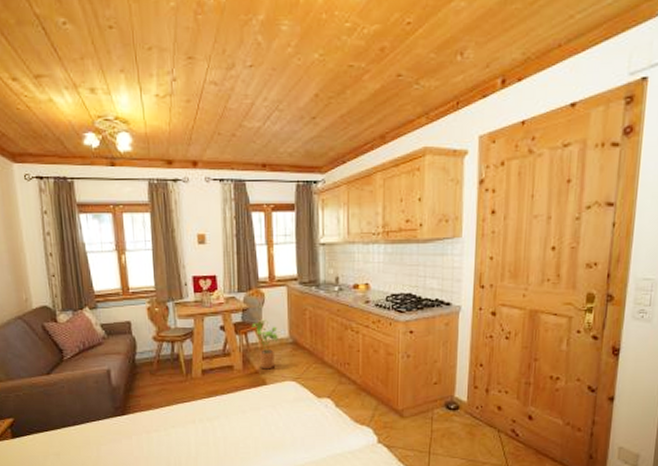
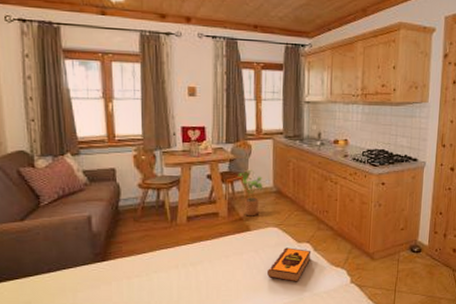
hardback book: none [287,403,333,441] -> present [267,247,312,282]

